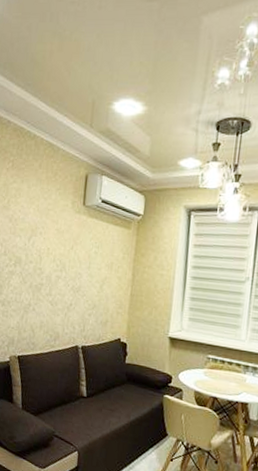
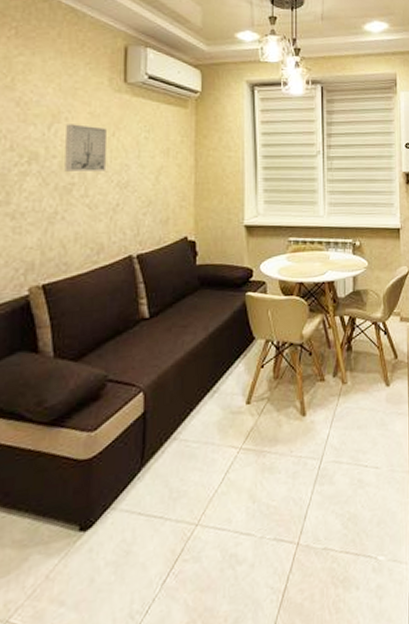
wall art: none [37,237,68,277] -> present [64,124,108,171]

